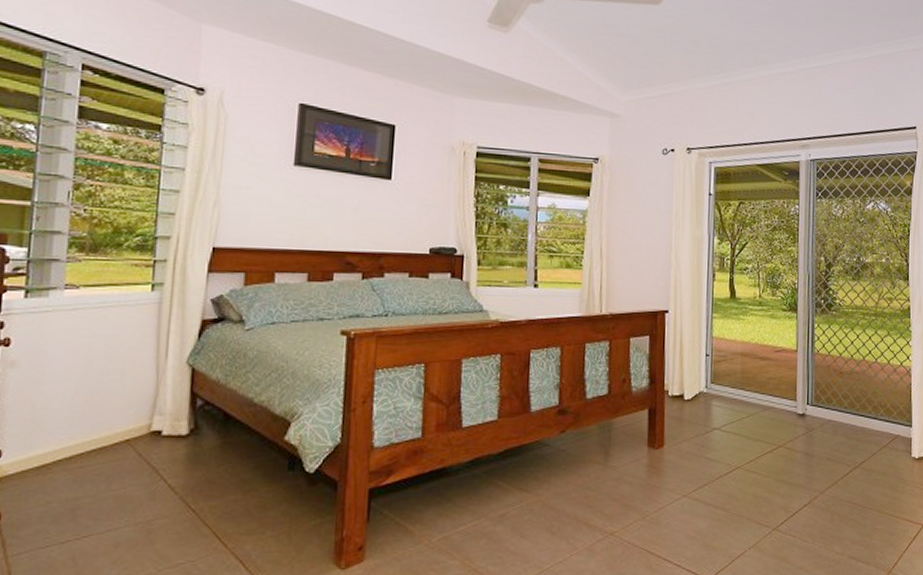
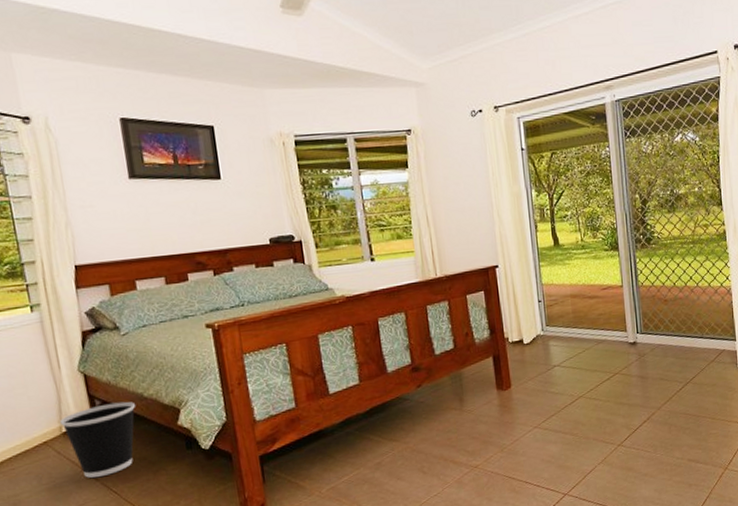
wastebasket: none [151,405,241,489] -> present [60,401,135,478]

